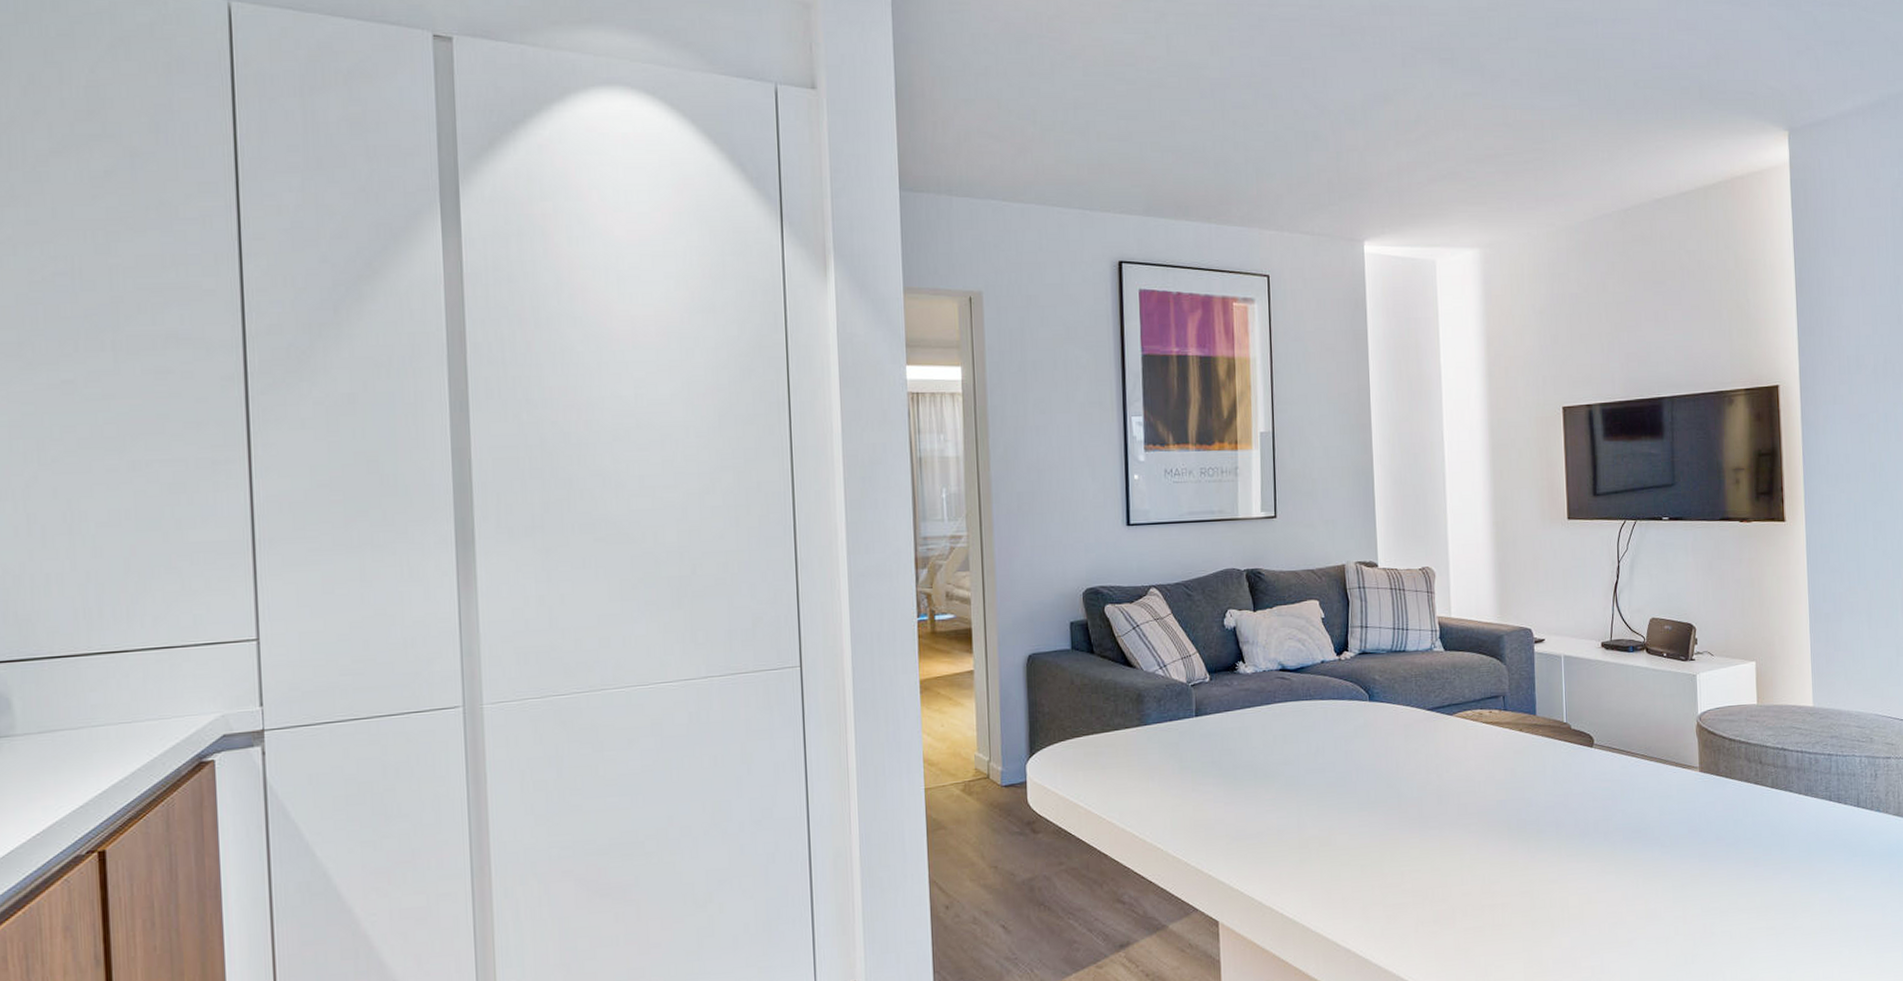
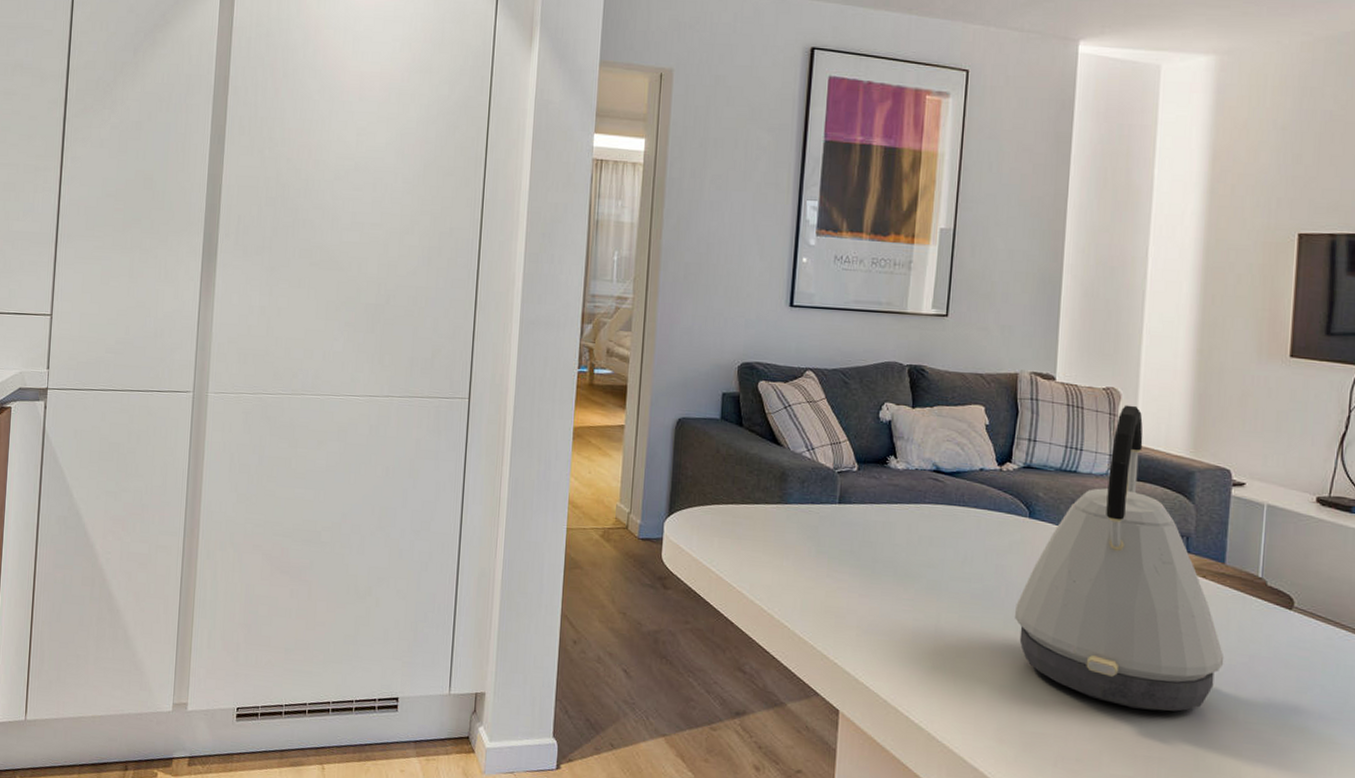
kettle: none [1367,581,1545,863] -> present [1015,405,1225,712]

